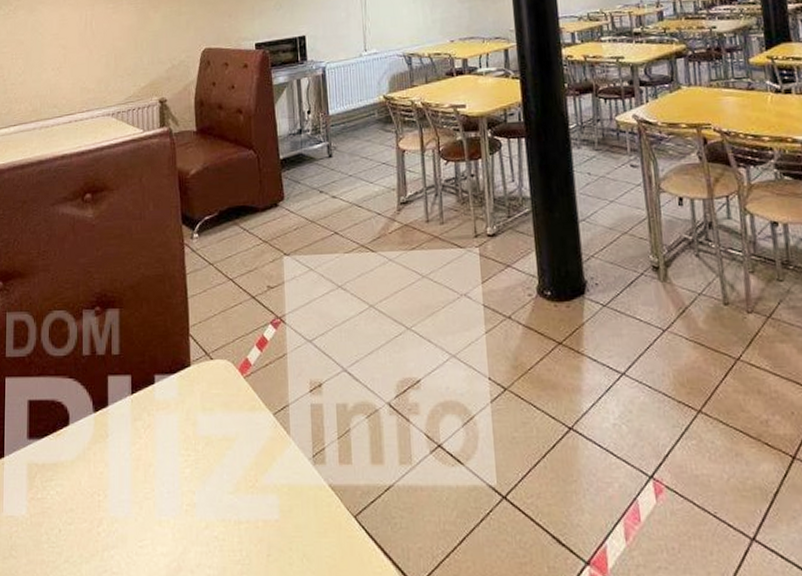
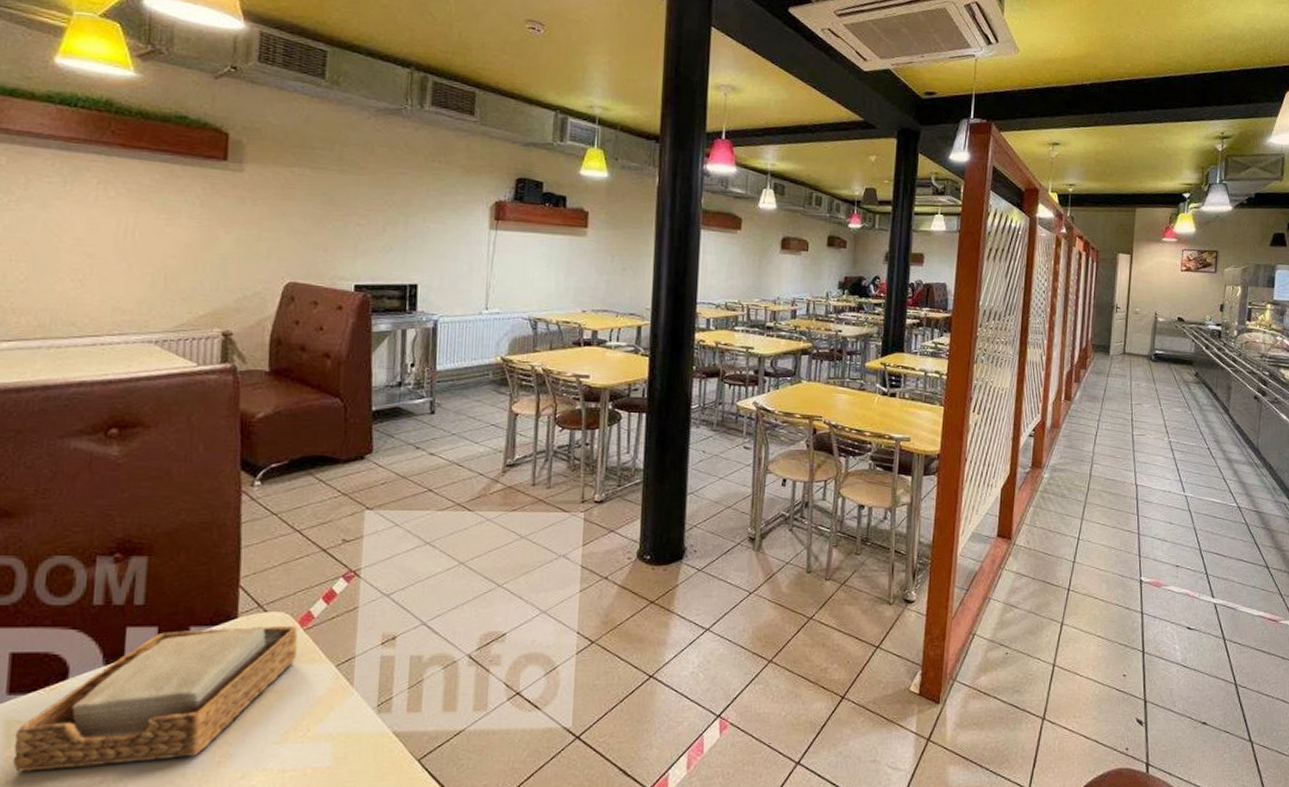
napkin holder: none [34,373,241,513] -> present [12,625,298,772]

